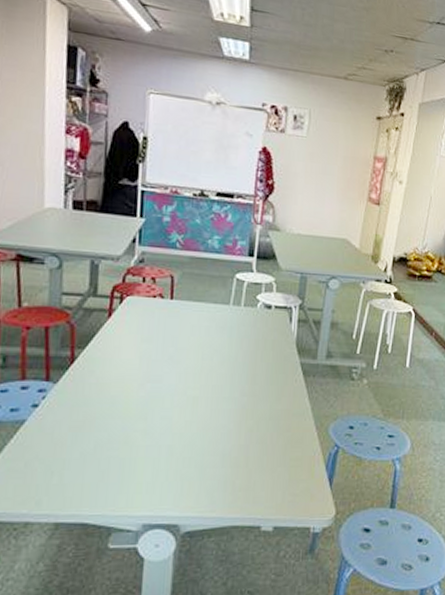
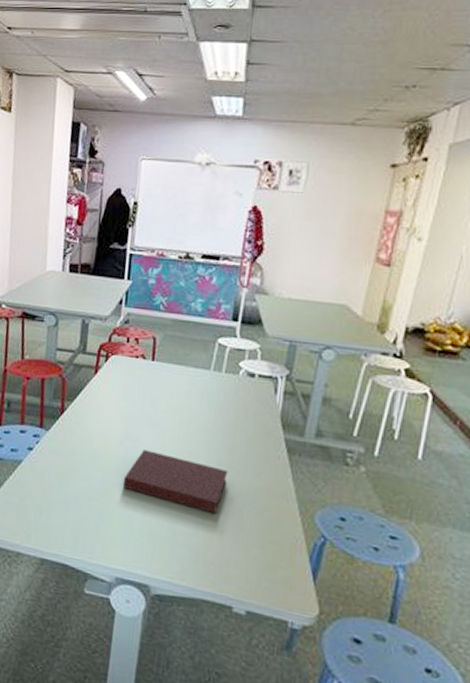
notebook: none [145,390,251,443] -> present [122,449,228,515]

